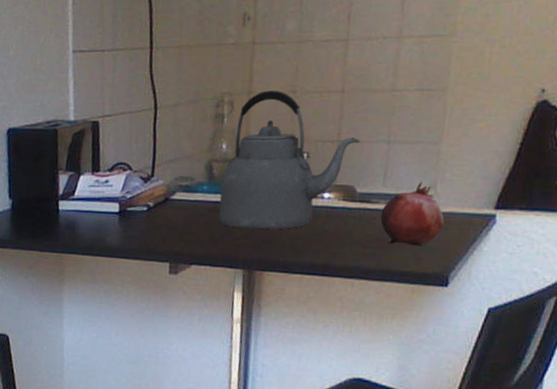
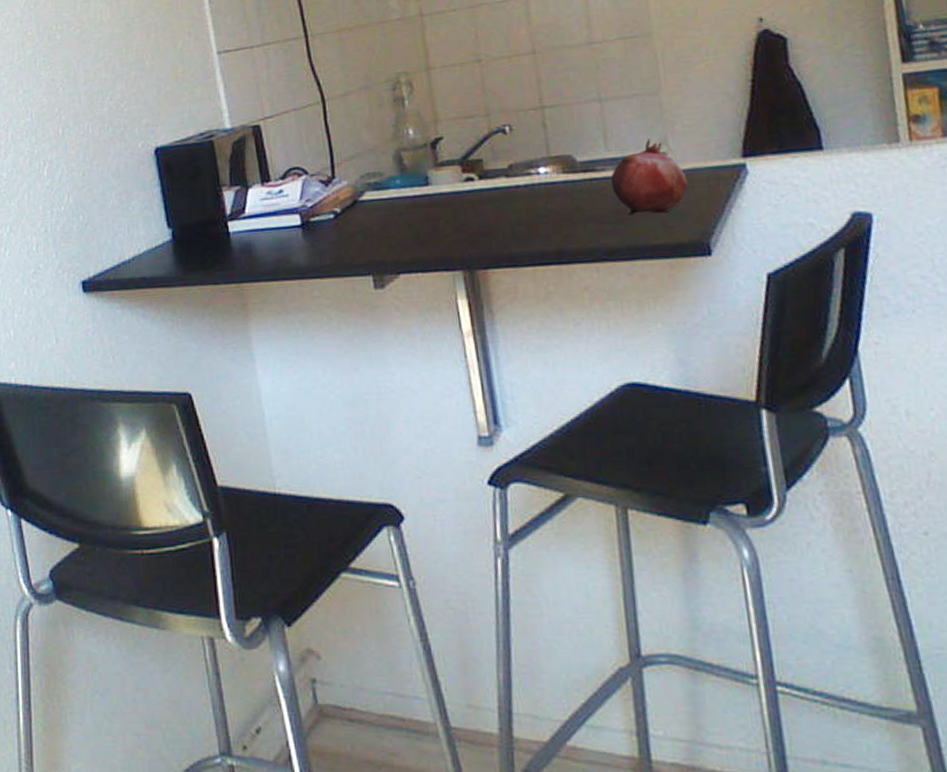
kettle: present [218,90,361,230] -> none [415,62,568,223]

